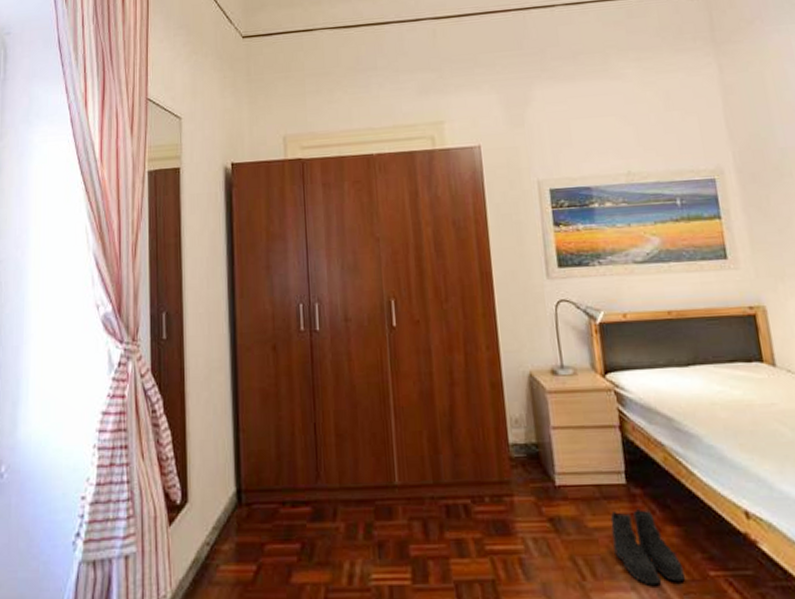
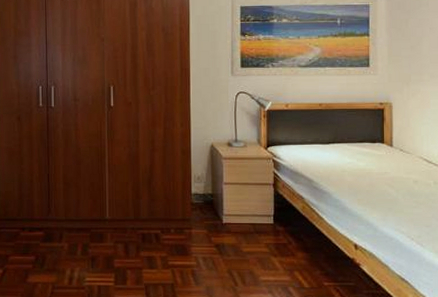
boots: present [610,508,686,585] -> none [259,240,307,290]

